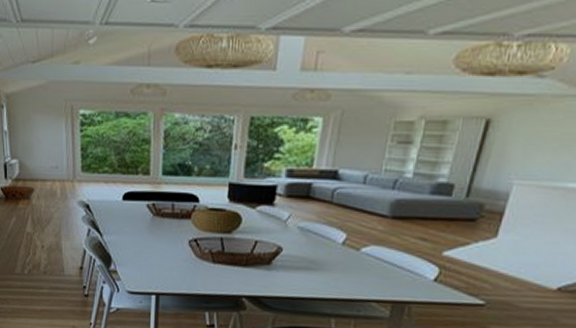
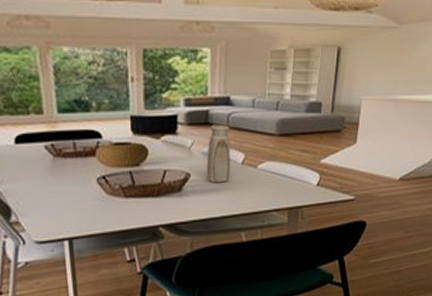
vase: none [299,199,333,262] -> present [206,124,231,183]

